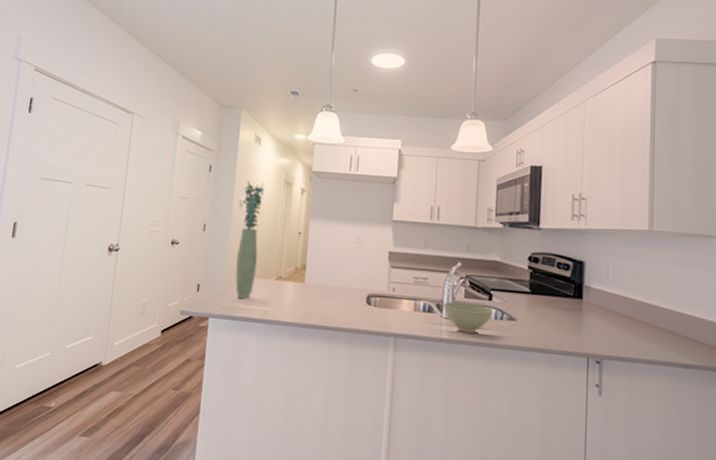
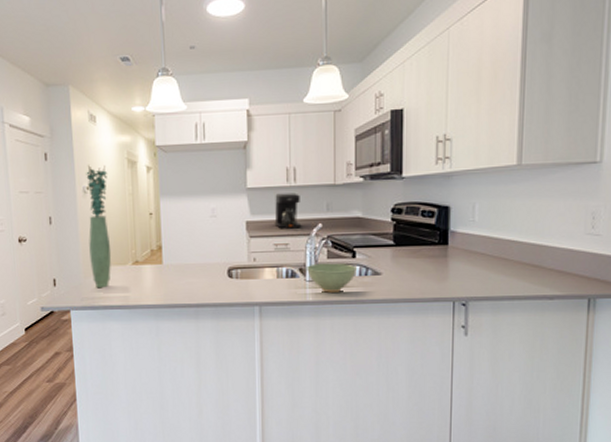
coffee maker: none [415,229,442,265] -> present [274,193,302,229]

